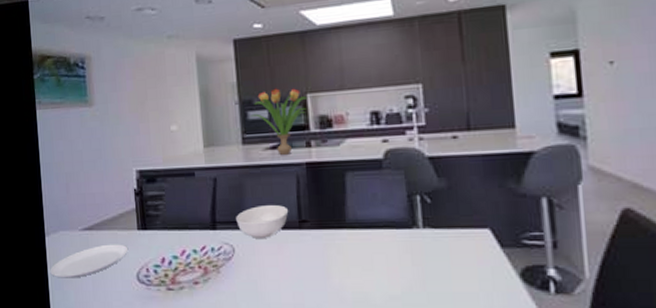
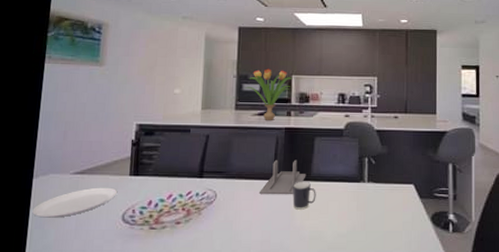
bowl: present [236,204,289,238] -> none [221,159,267,186]
napkin holder: none [284,202,340,247] -> present [260,159,306,194]
mug: none [323,229,356,266] -> present [292,181,316,210]

